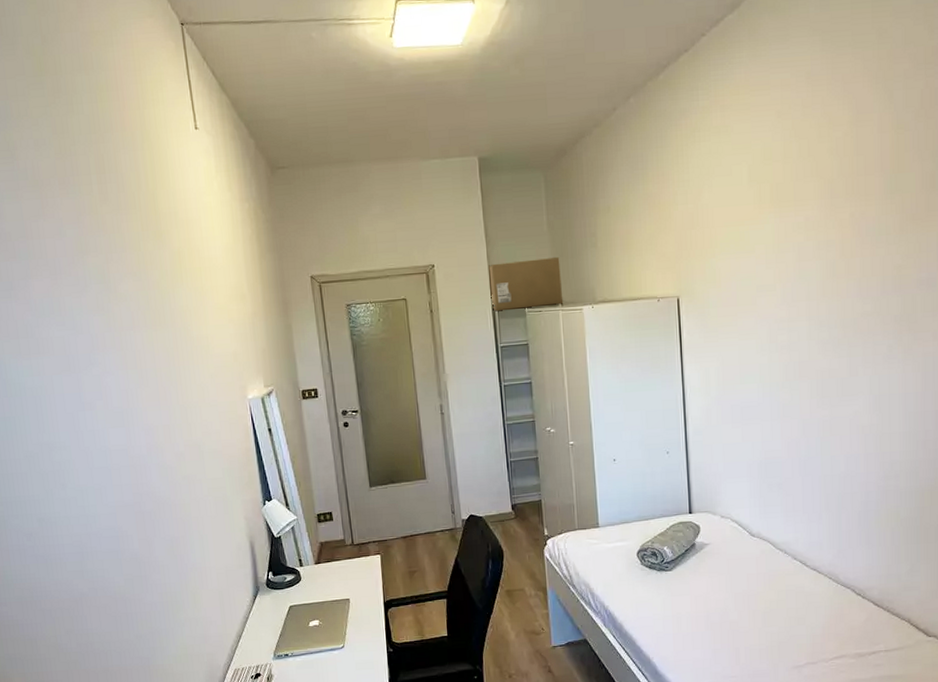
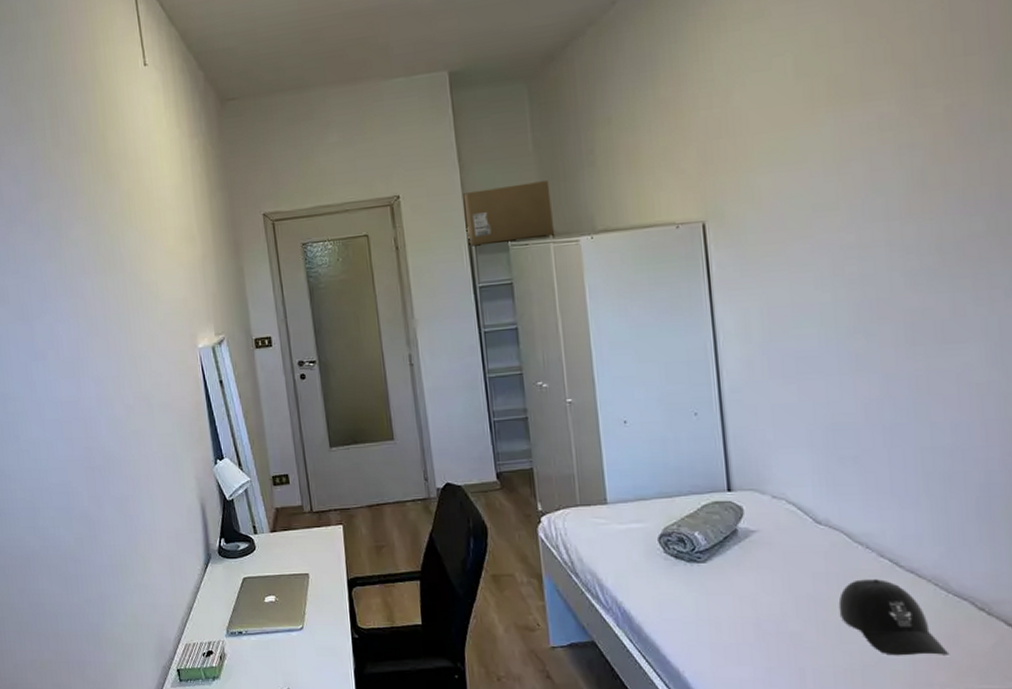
baseball cap: none [764,576,837,634] -> present [838,579,950,656]

